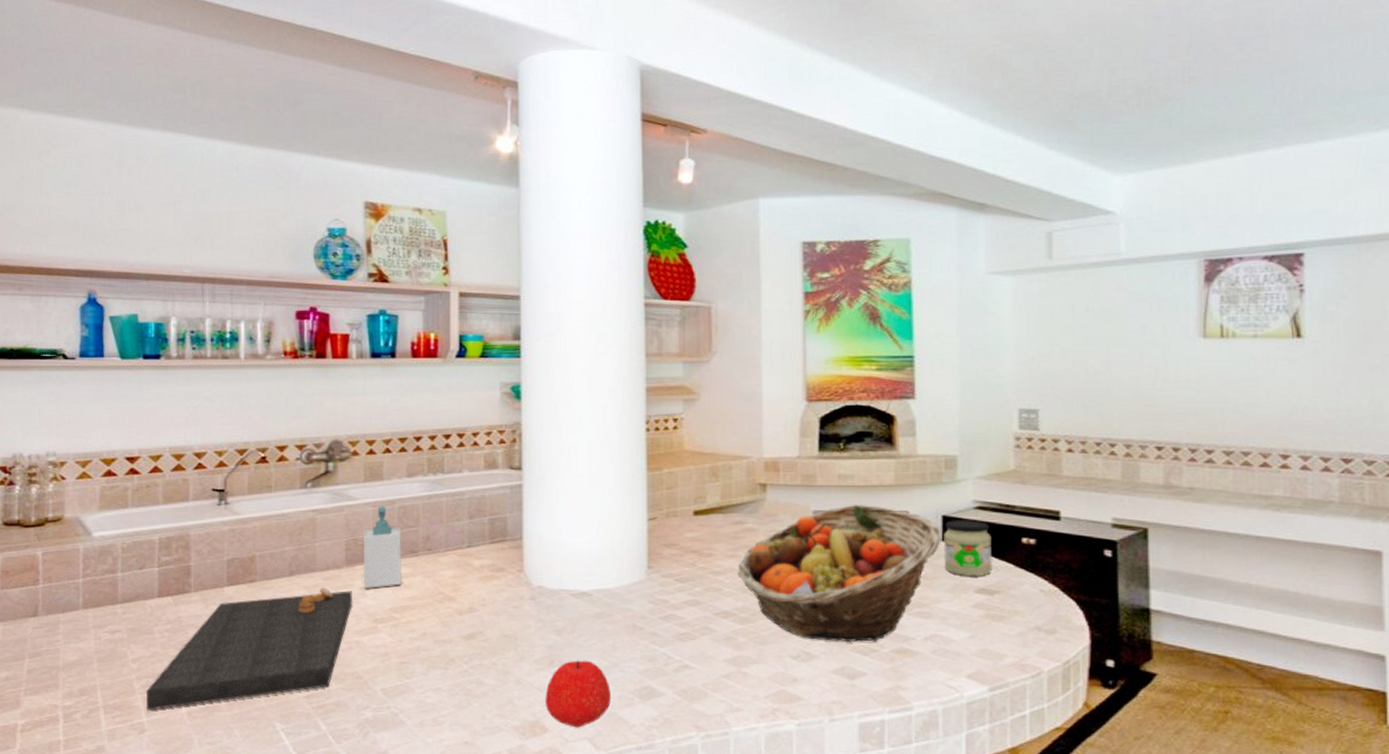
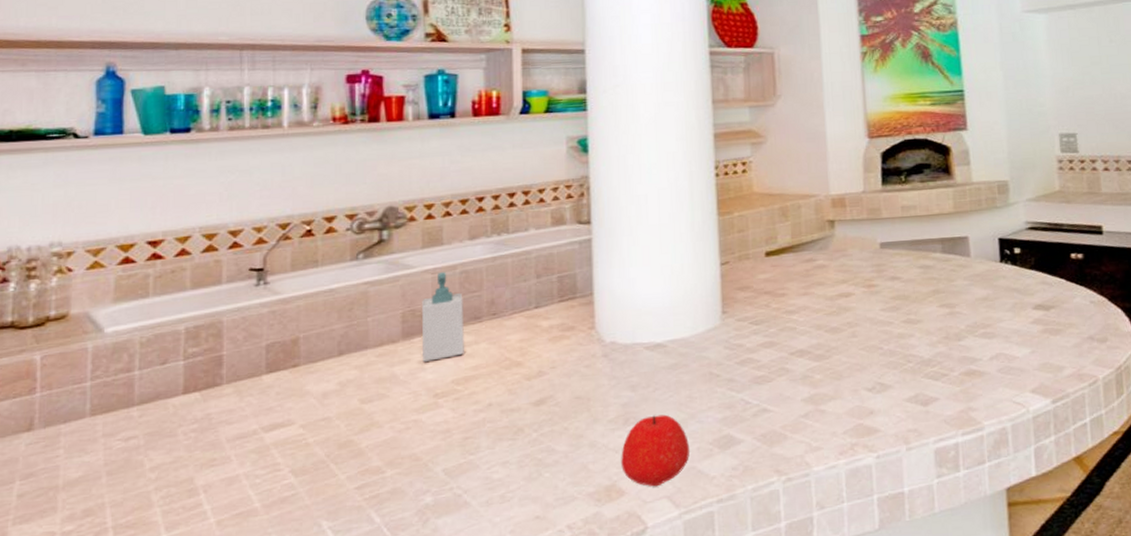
cutting board: present [145,588,352,710] -> none [165,365,410,525]
fruit basket: present [737,504,943,643] -> none [810,233,1000,370]
jar: present [944,520,992,576] -> none [1001,240,1047,294]

